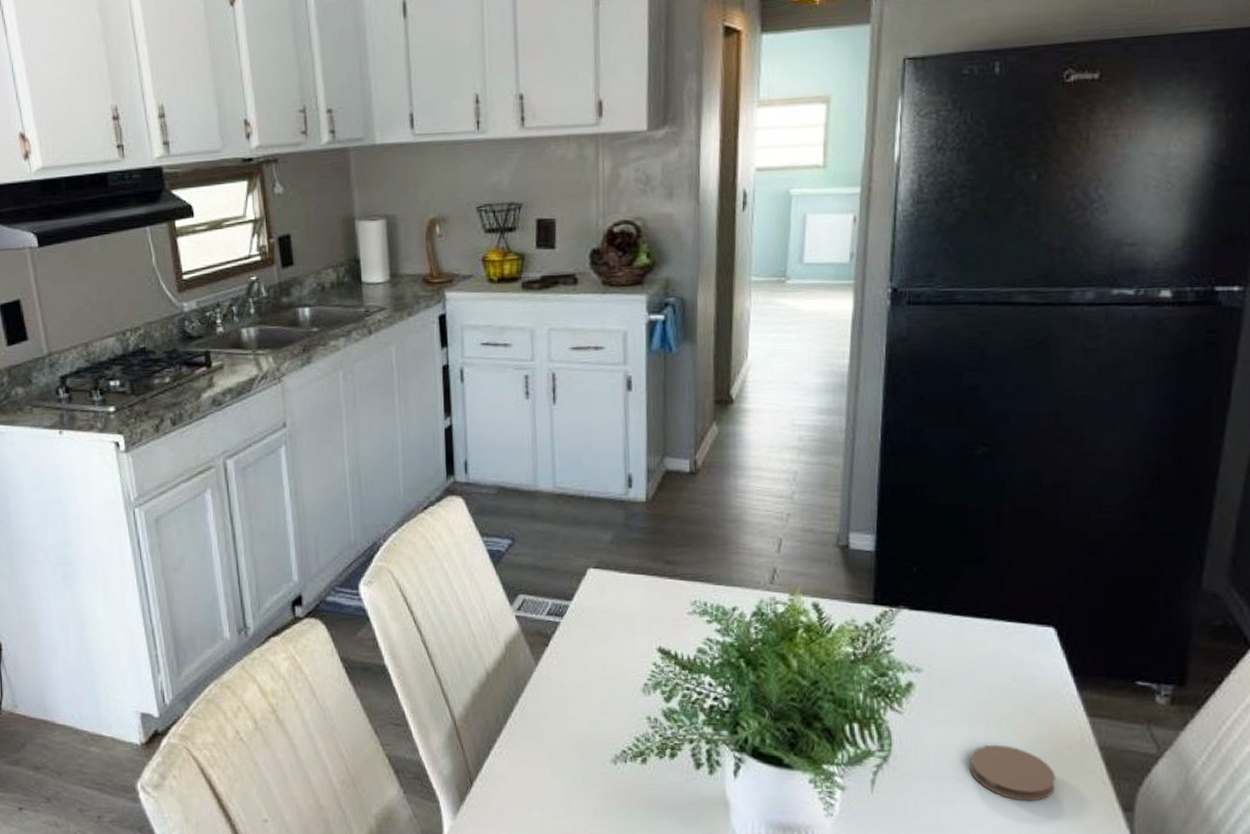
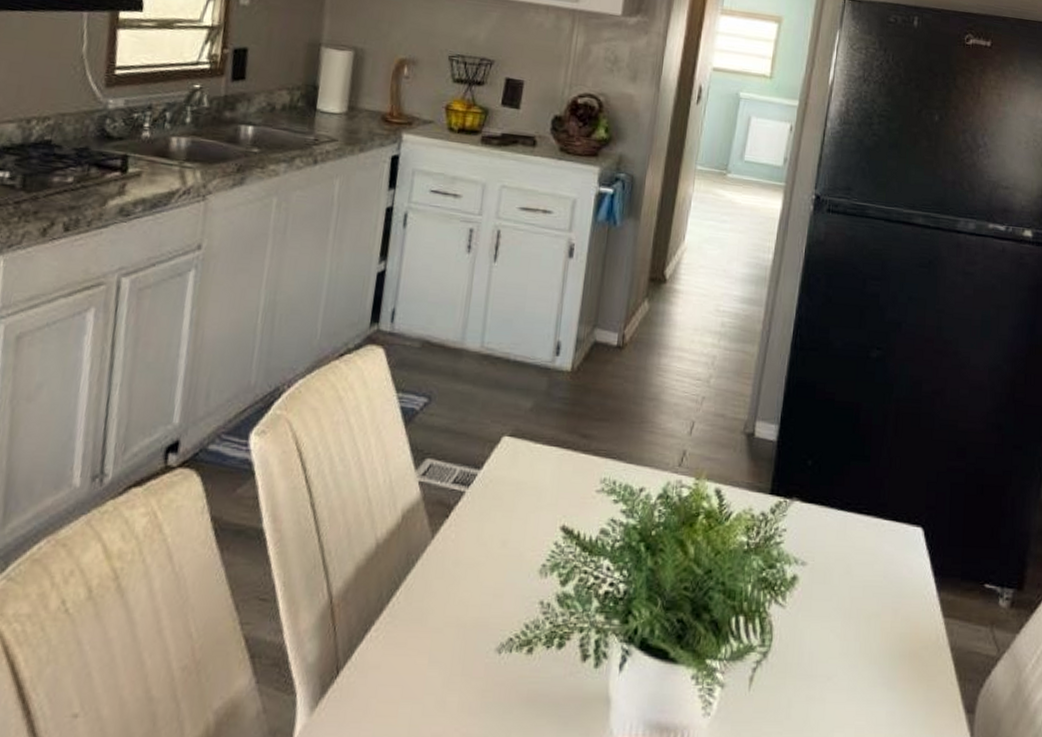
coaster: present [969,744,1056,802] -> none [839,642,913,702]

